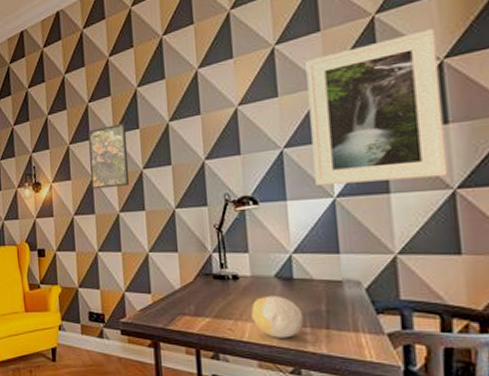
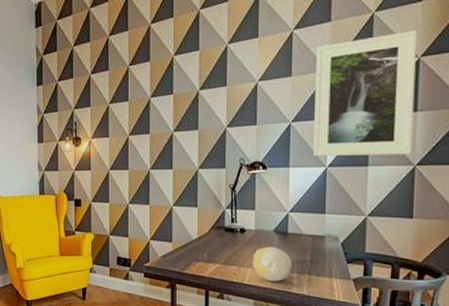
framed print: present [88,123,130,189] -> none [126,88,162,147]

